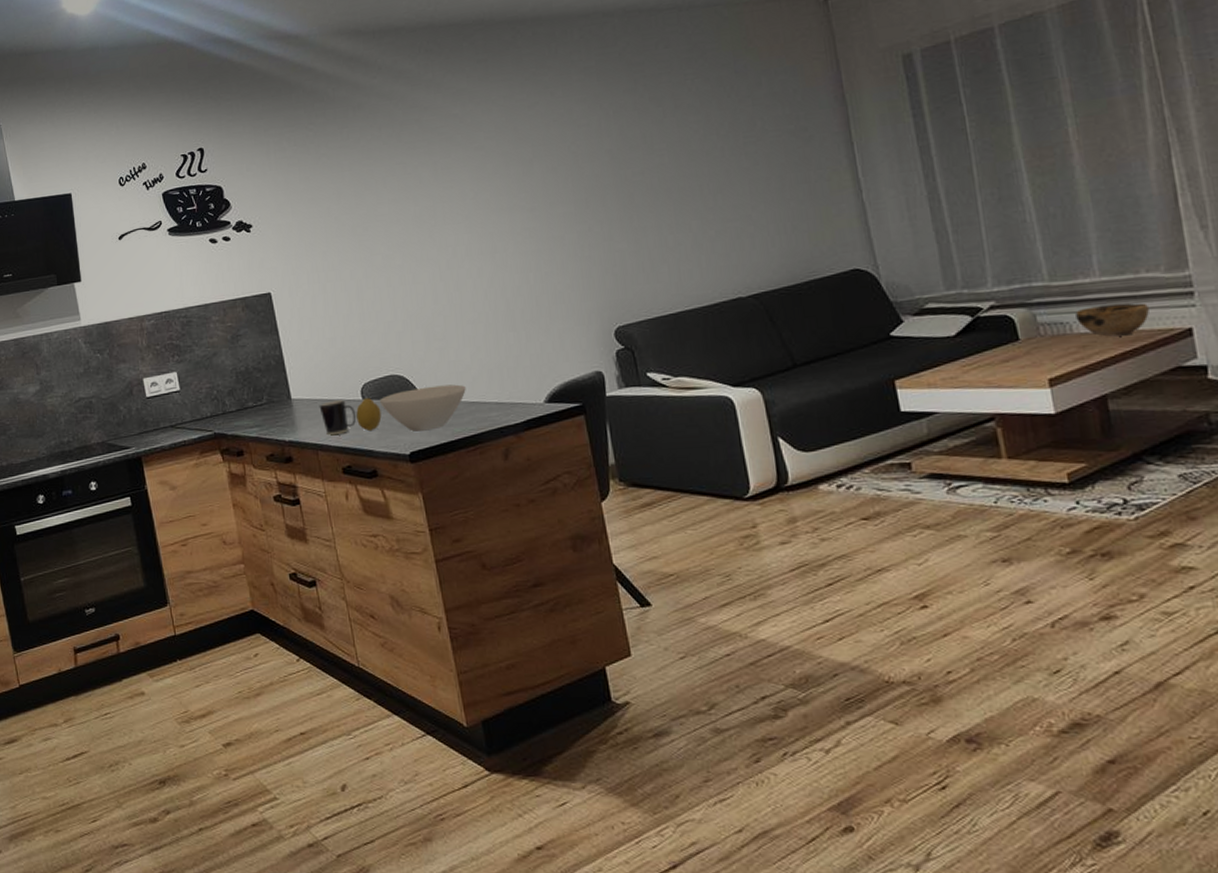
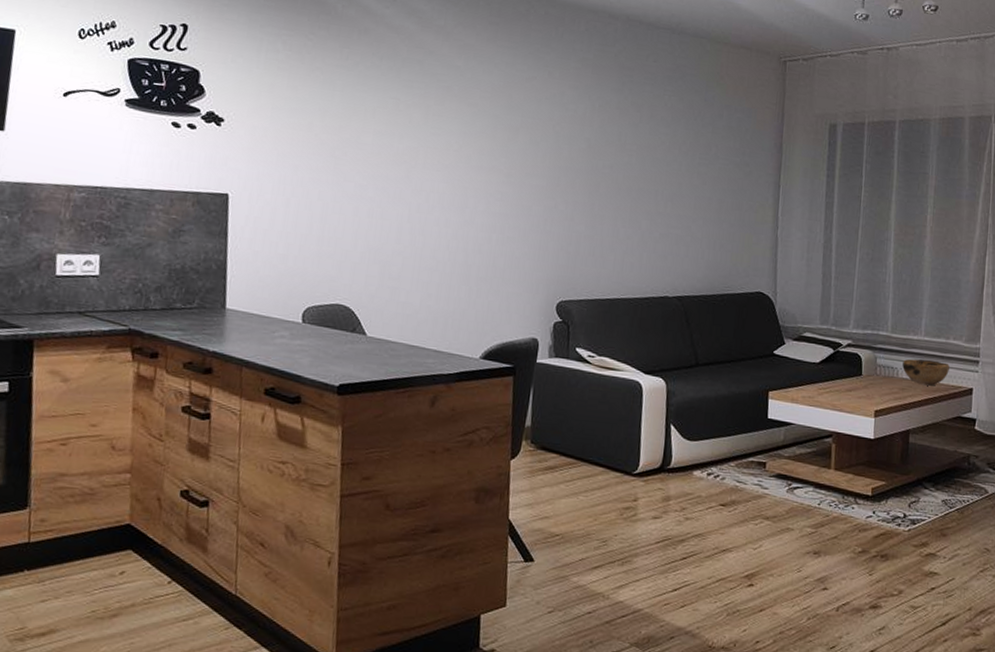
mug: present [319,400,357,436] -> none [254,318,293,355]
fruit: present [356,398,382,432] -> none [291,322,319,357]
bowl: present [380,384,466,433] -> none [320,322,409,367]

